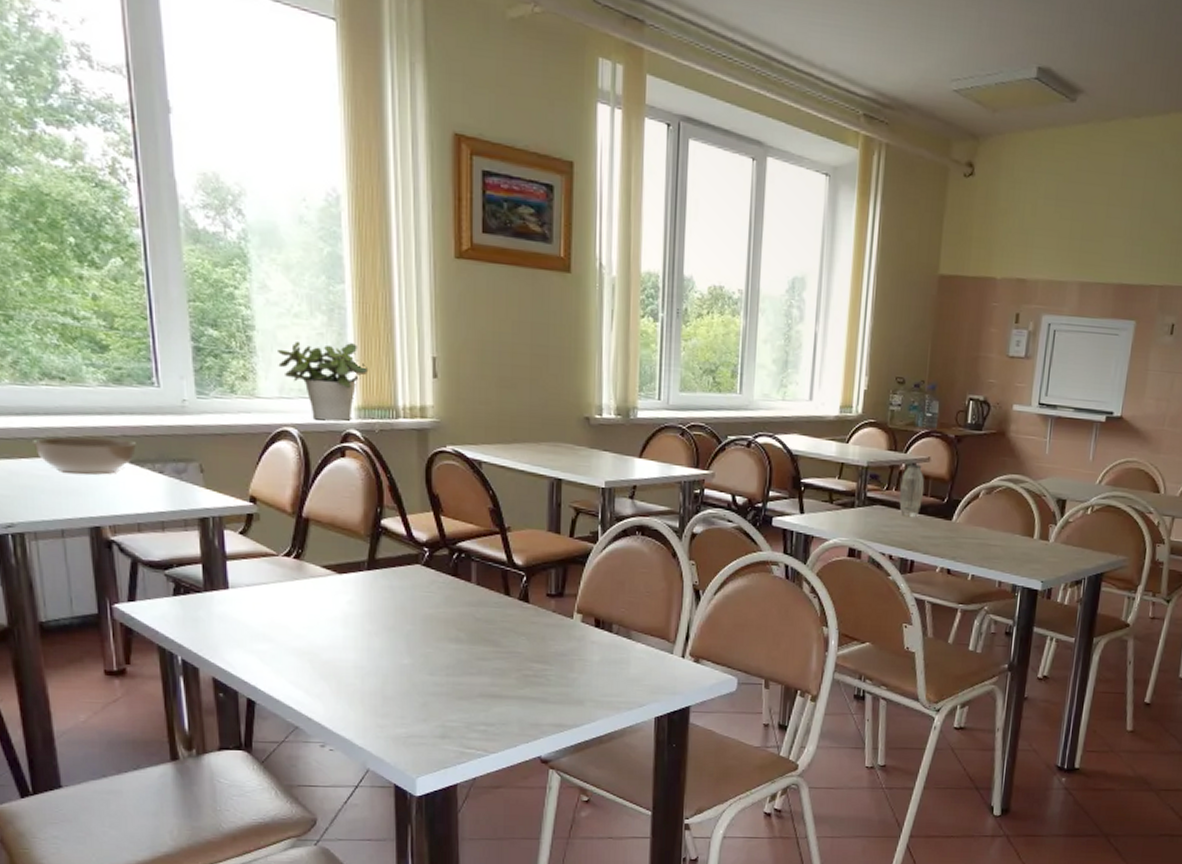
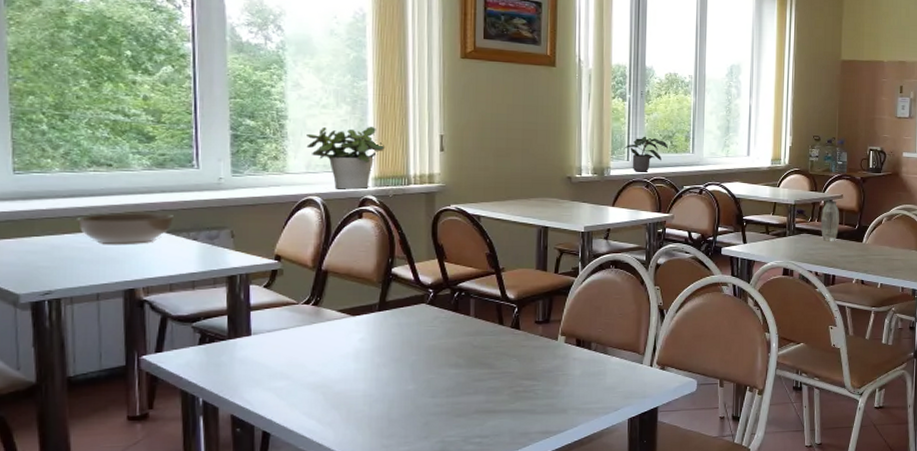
potted plant: none [654,368,709,416] -> present [624,136,668,172]

